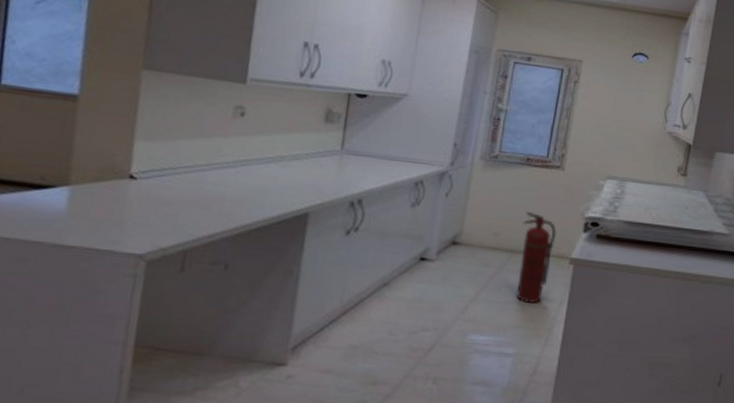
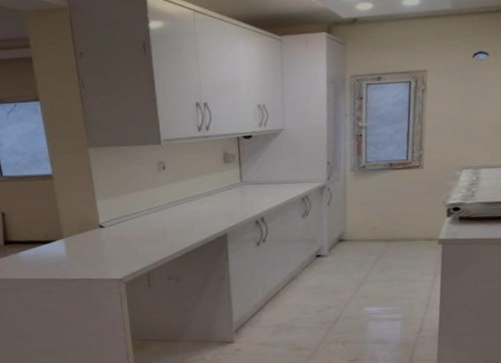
fire extinguisher: present [516,211,556,303] -> none [394,206,424,279]

